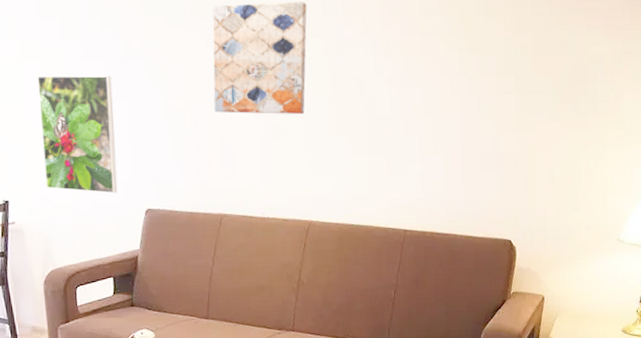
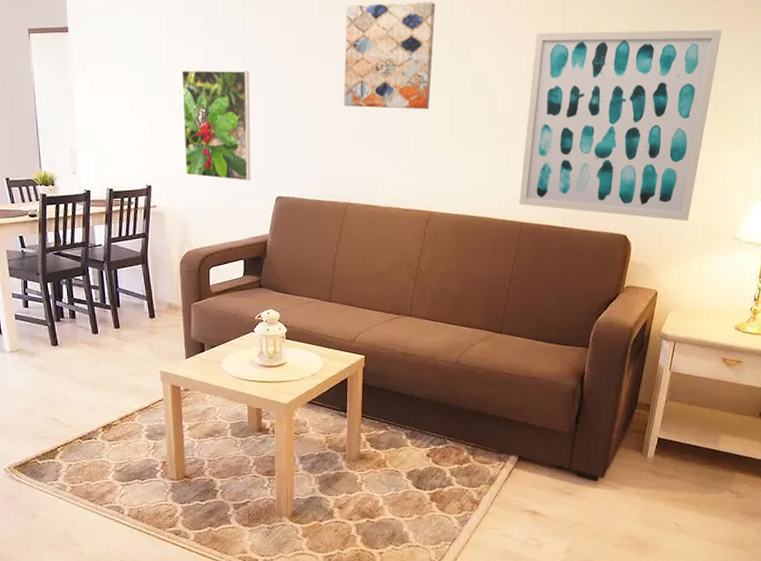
wall art: none [401,29,598,224] -> present [519,30,722,221]

